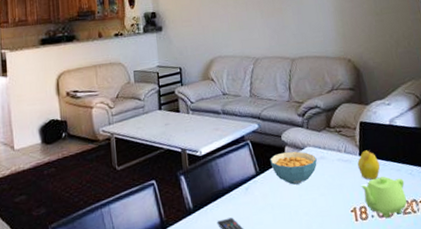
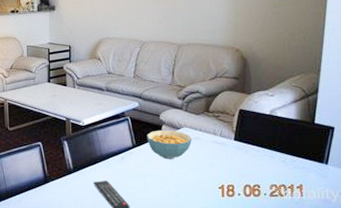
fruit: present [357,149,381,181] -> none [231,136,254,164]
teapot: present [360,176,407,218] -> none [231,160,276,197]

